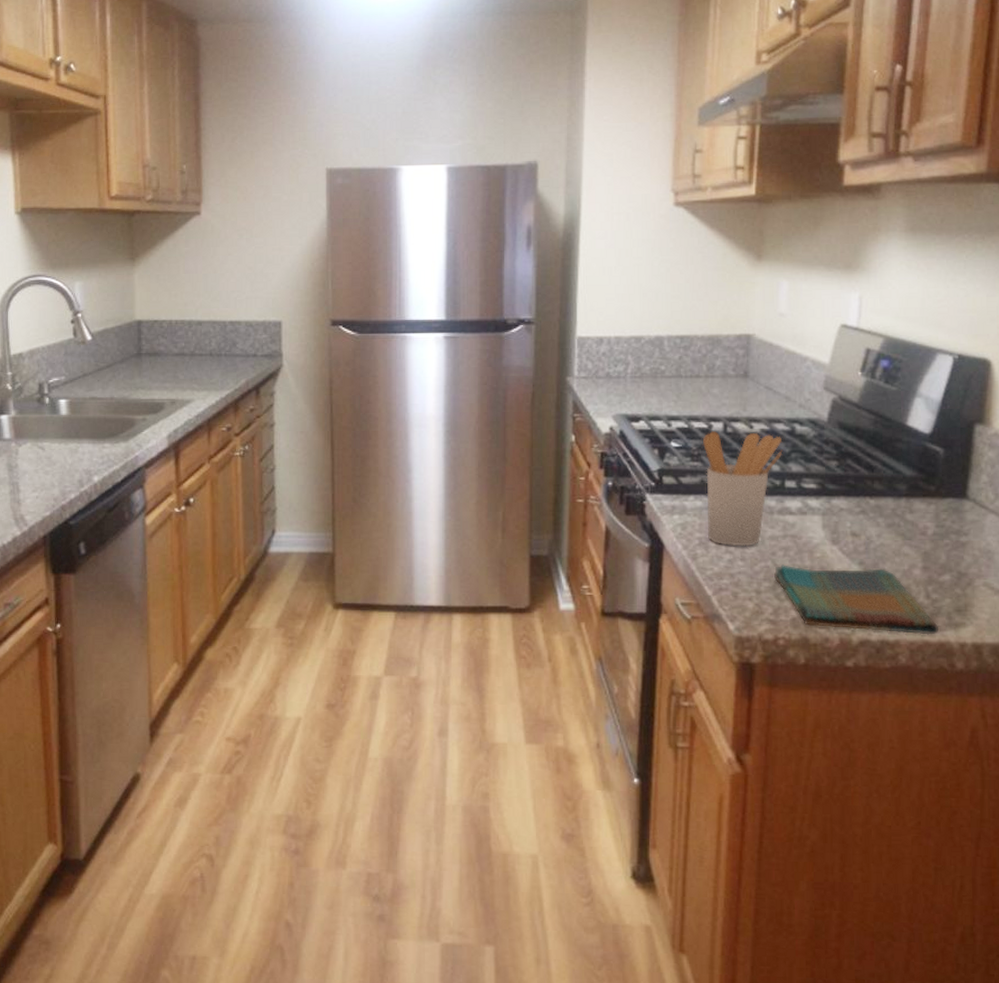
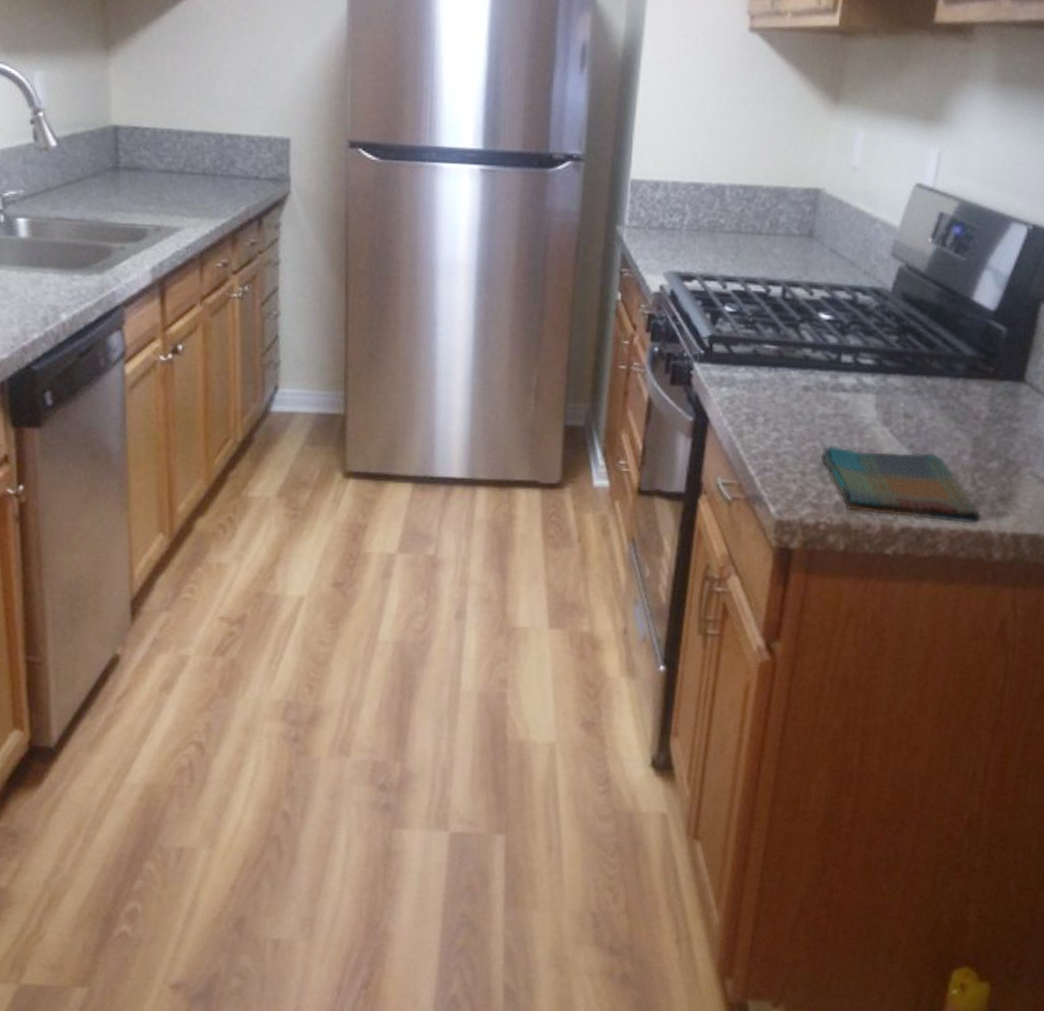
utensil holder: present [703,431,783,547] -> none [756,296,842,425]

